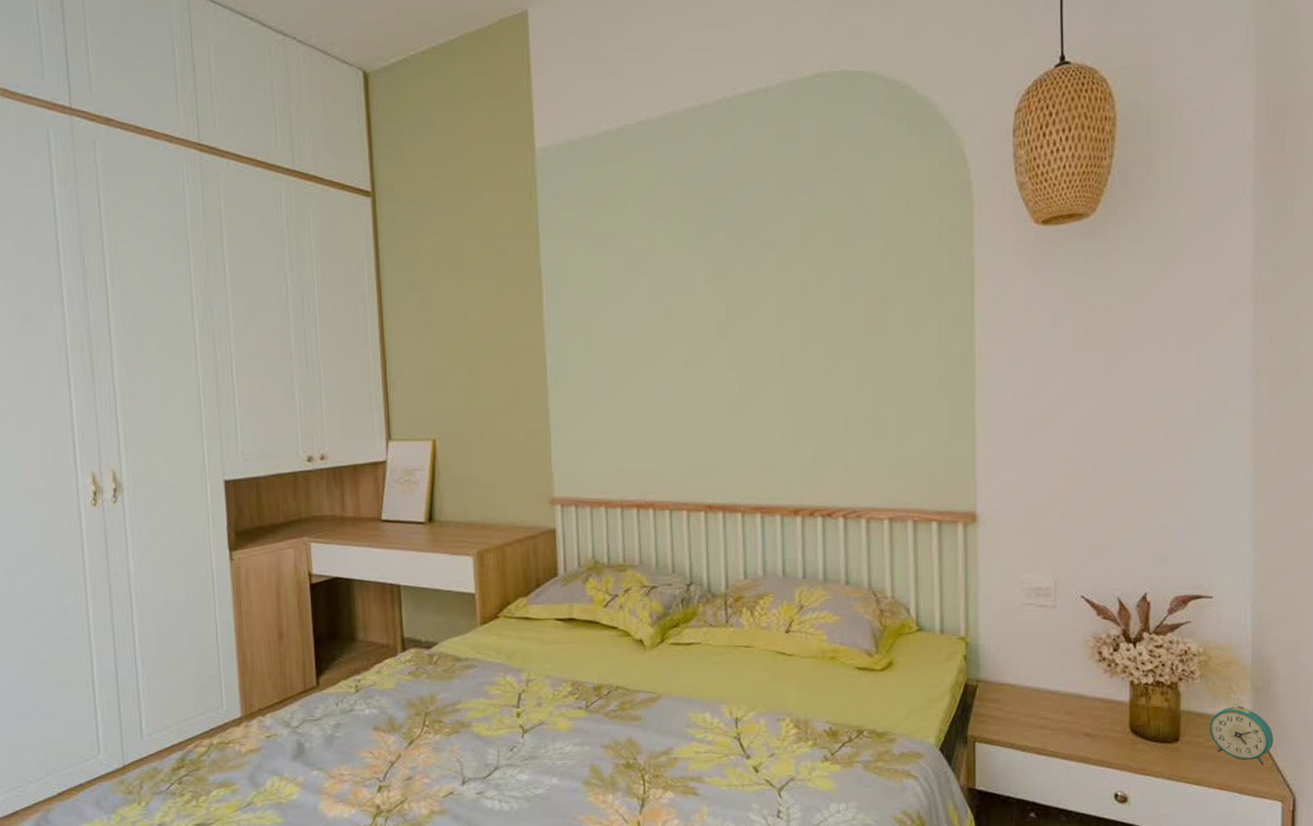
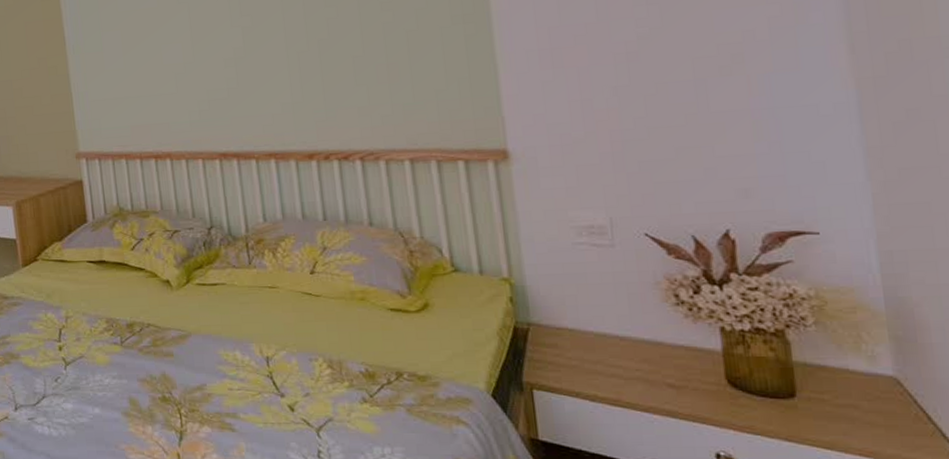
alarm clock: present [1210,705,1274,765] -> none [836,358,932,429]

